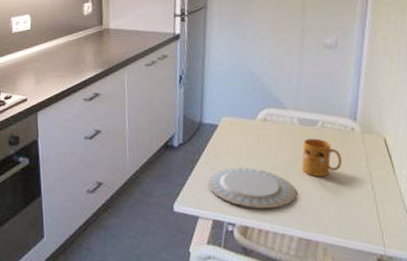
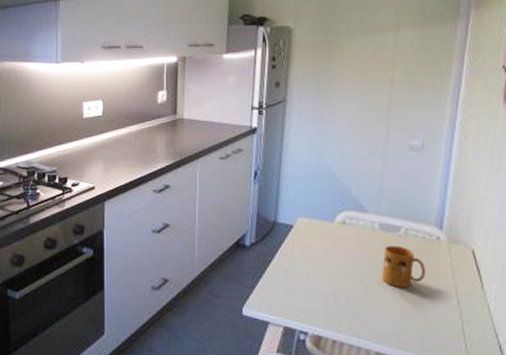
plate: present [207,167,297,209] -> none [279,271,376,319]

